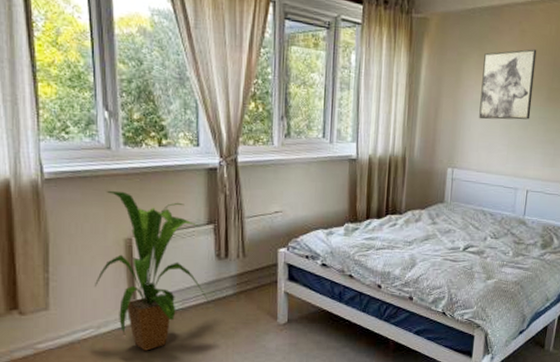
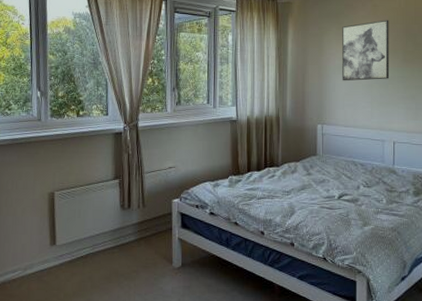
house plant: present [95,190,210,351] -> none [24,153,116,291]

